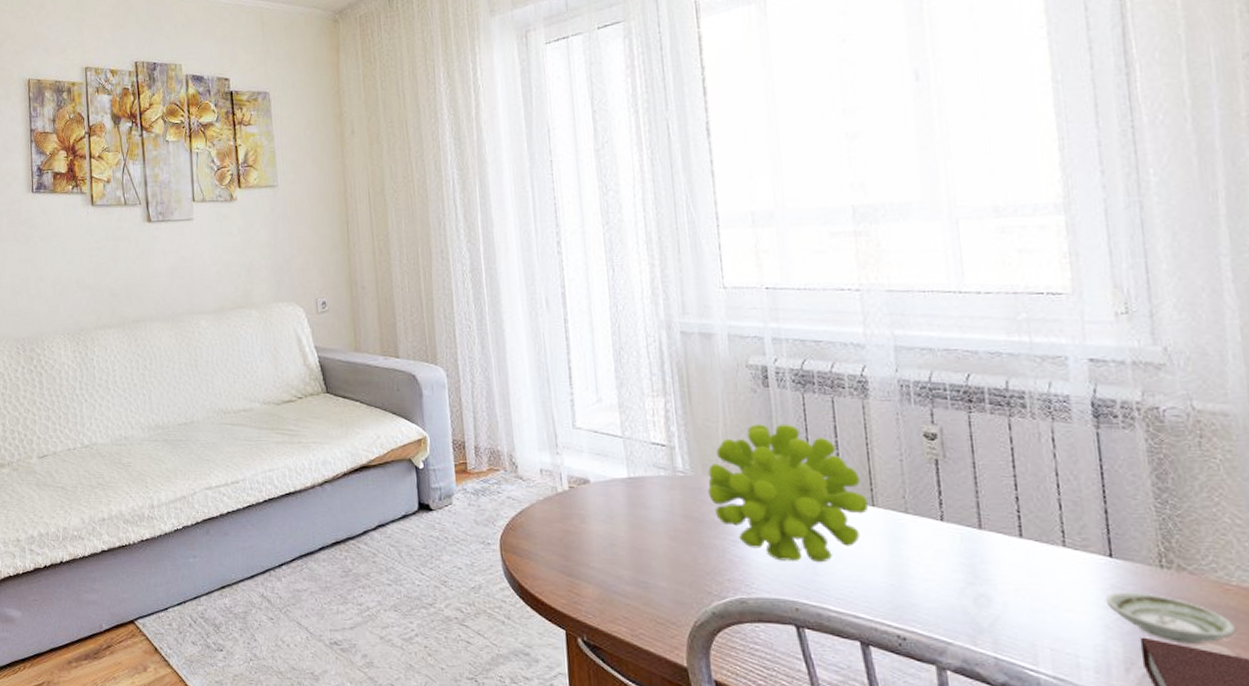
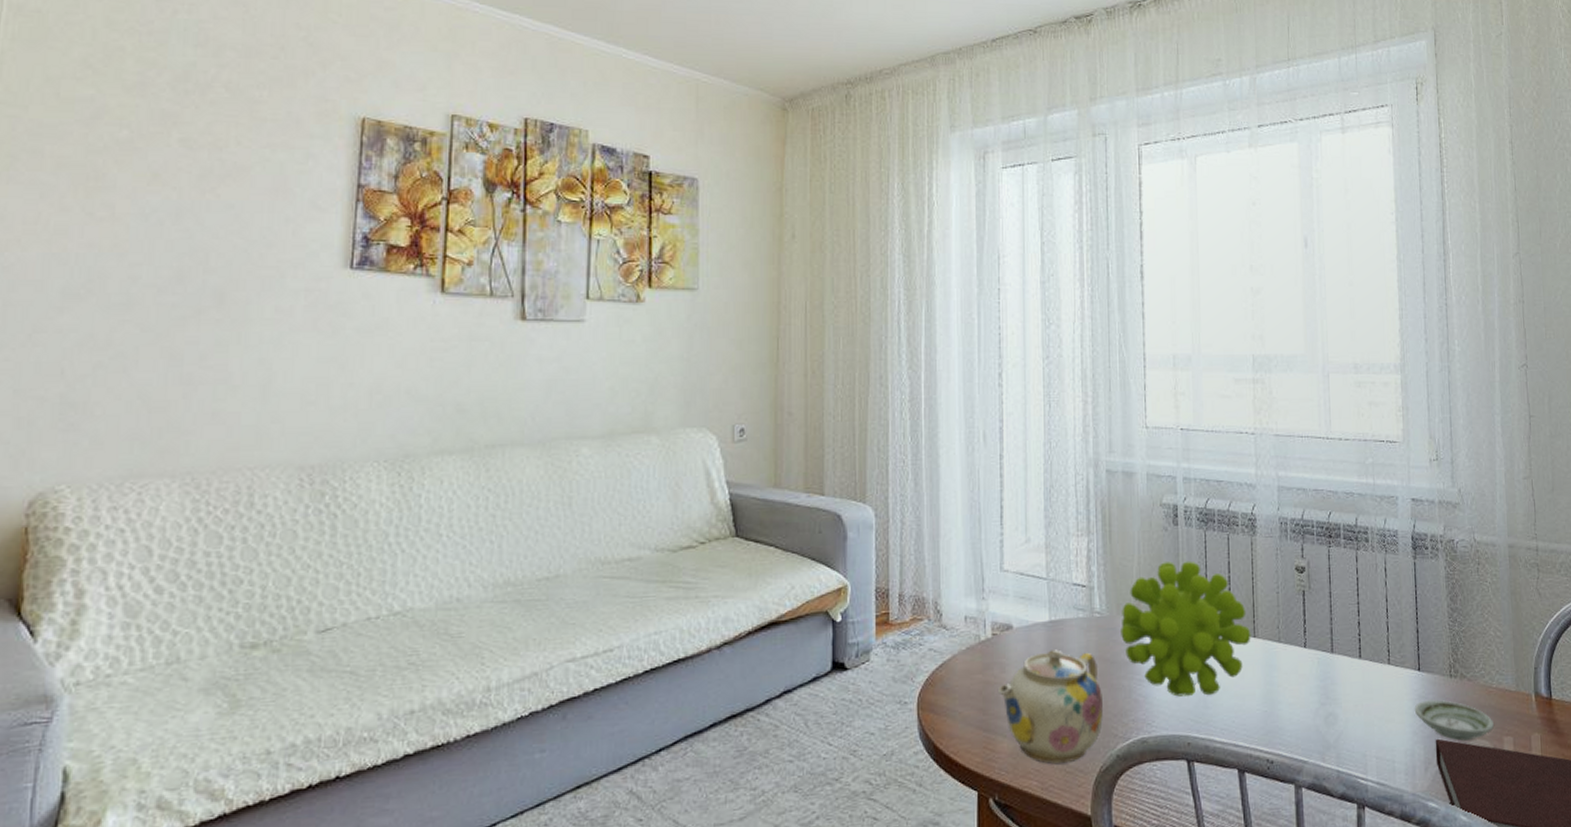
teapot: none [578,505,694,613] -> present [997,649,1103,764]

